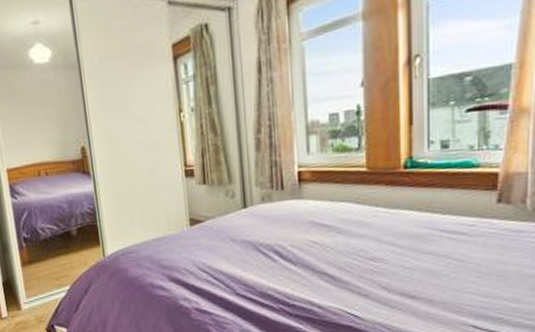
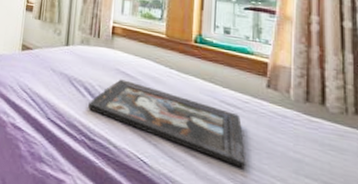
framed painting: none [282,232,474,298] -> present [88,79,246,169]

